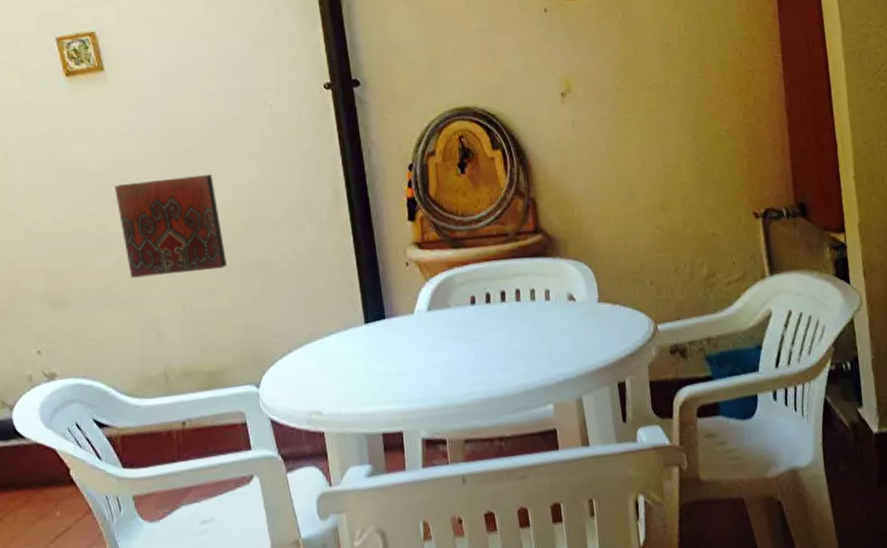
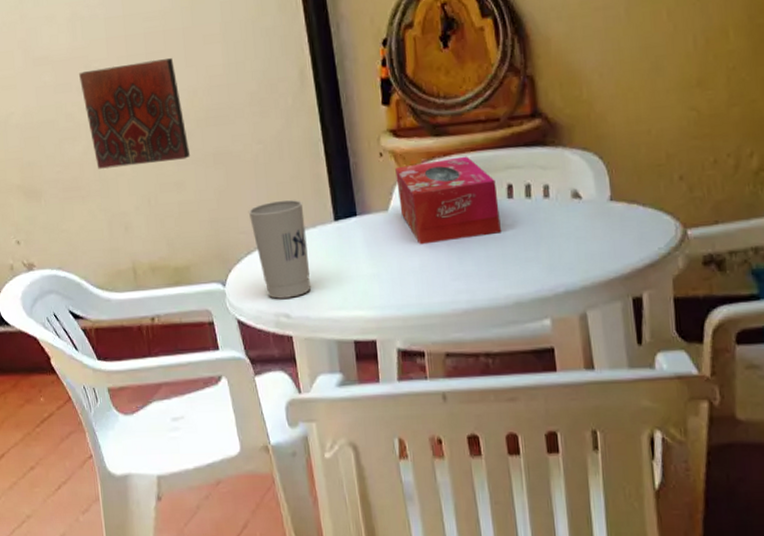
cup: none [283,305,343,398] -> present [248,199,312,299]
tissue box: none [420,265,511,344] -> present [395,156,501,245]

